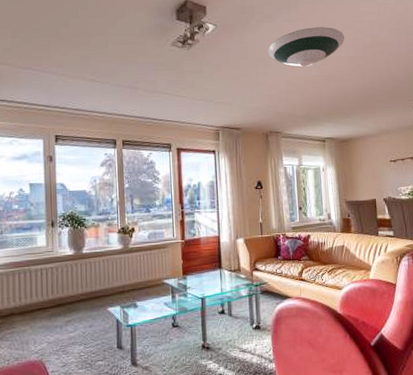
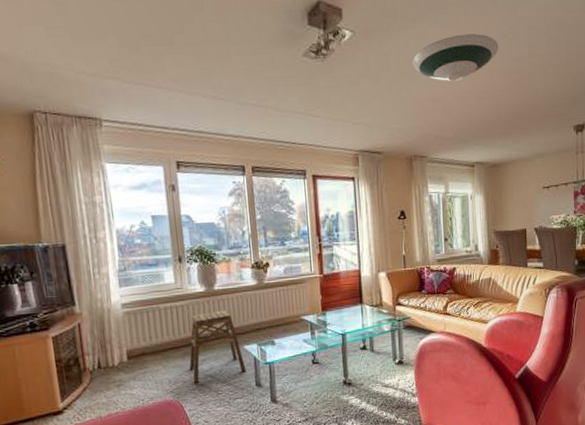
stool: none [54,272,109,345] -> present [189,310,246,384]

